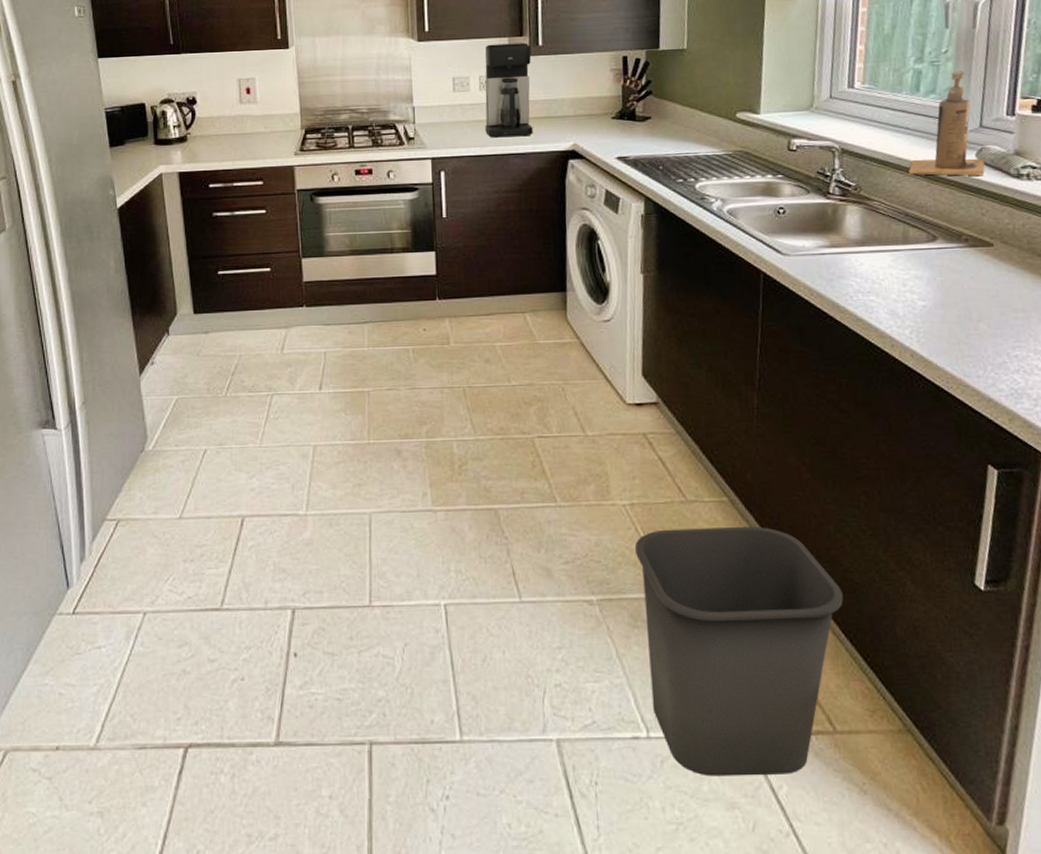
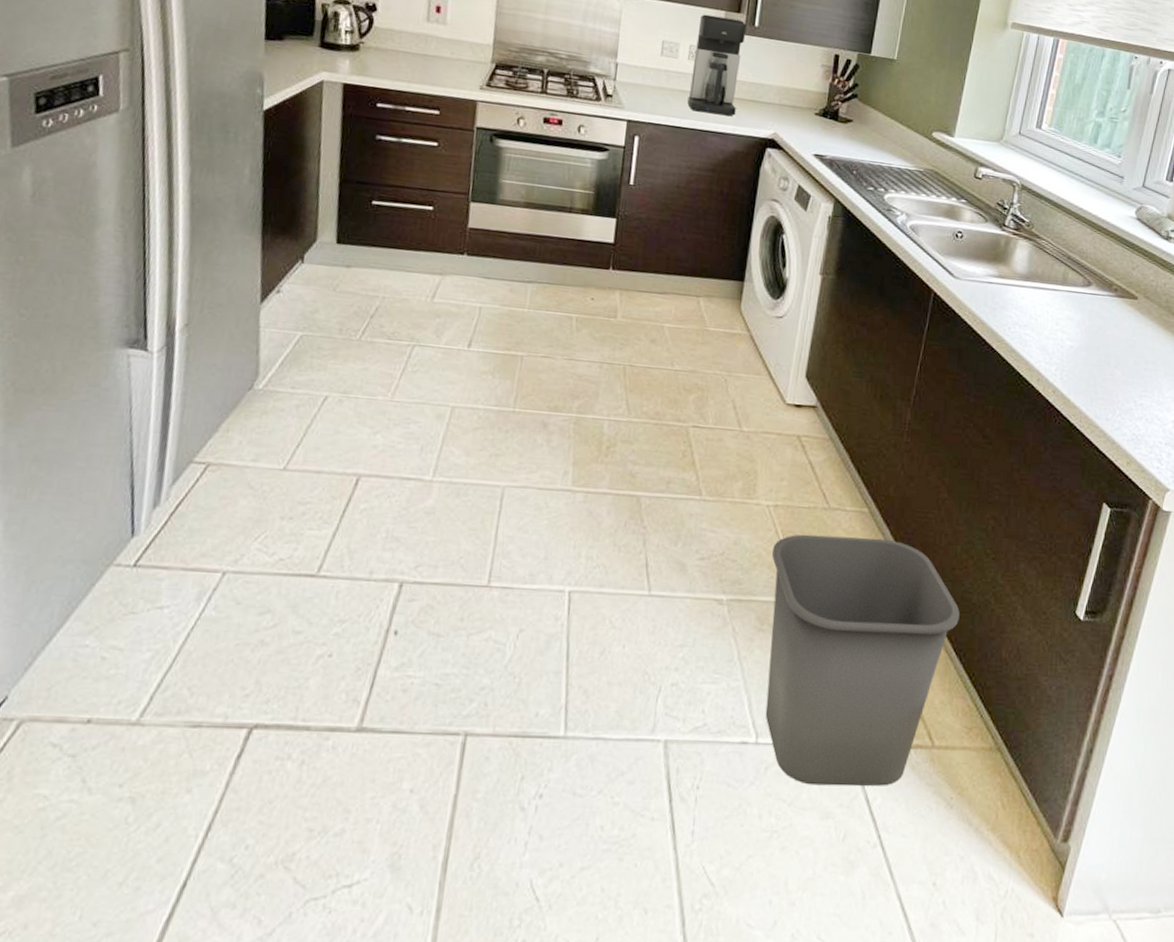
soap dispenser: present [908,71,985,176] -> none [1076,130,1142,233]

